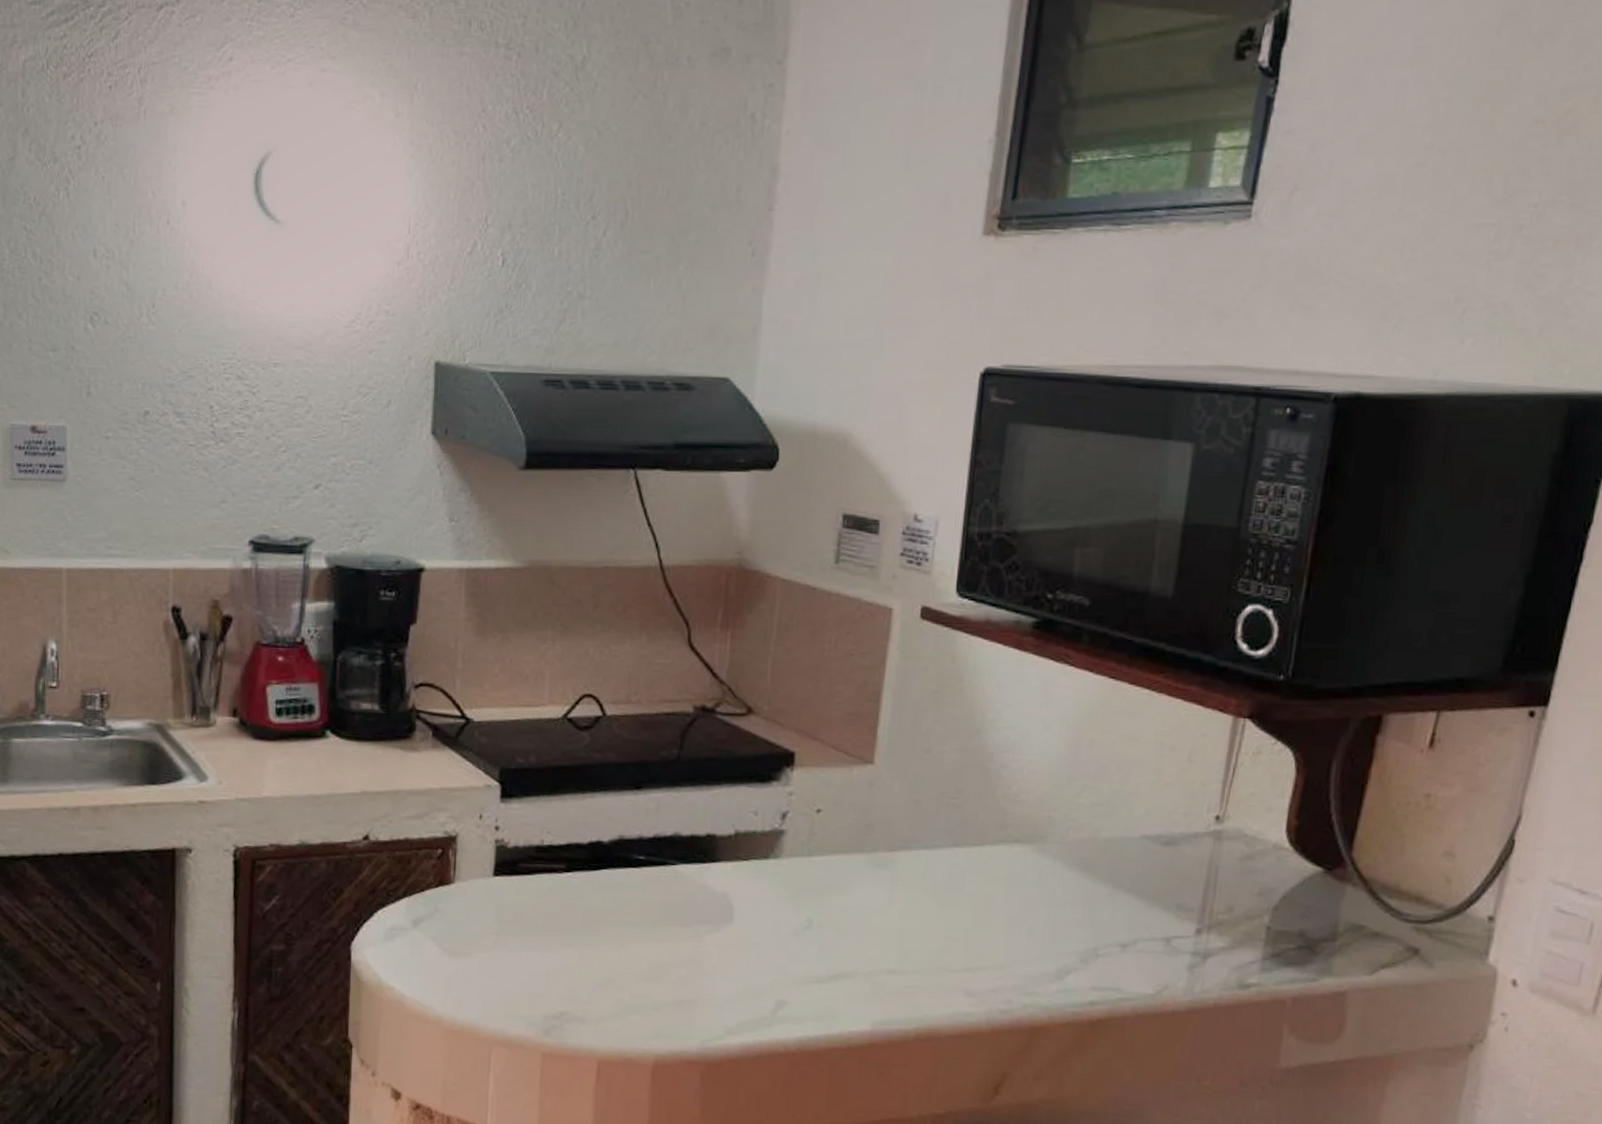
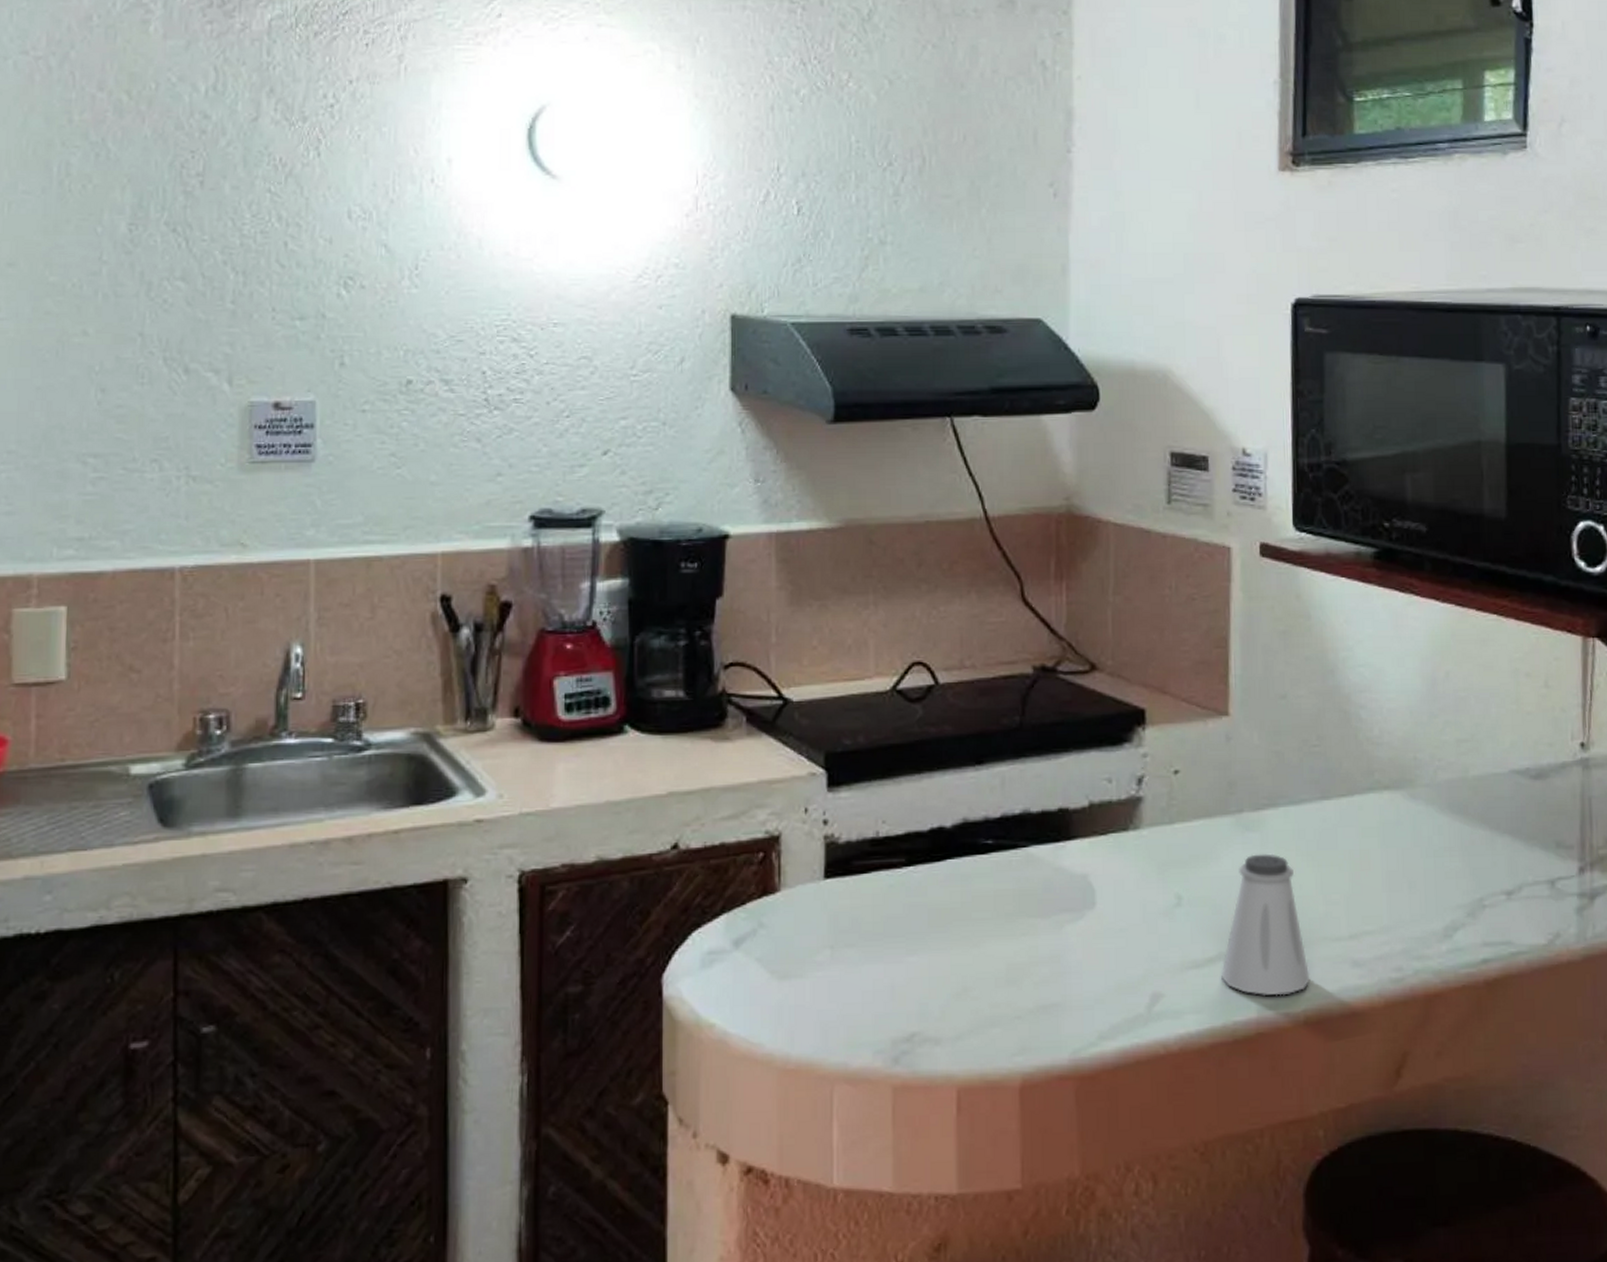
saltshaker: none [842,889,925,1014] -> present [1221,854,1310,996]

